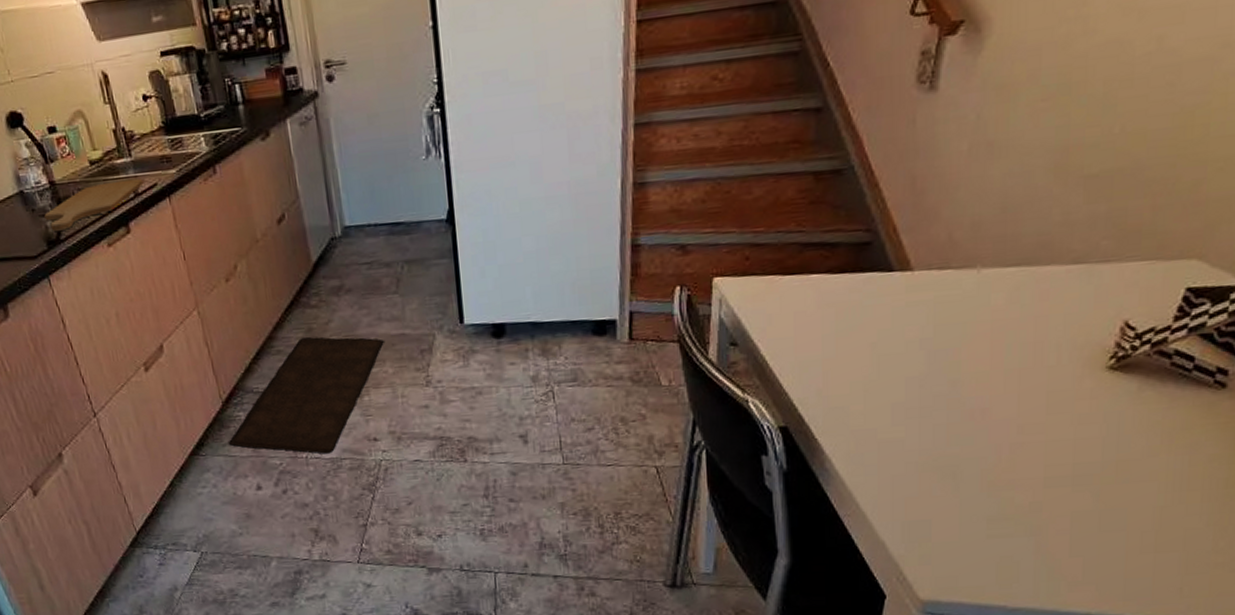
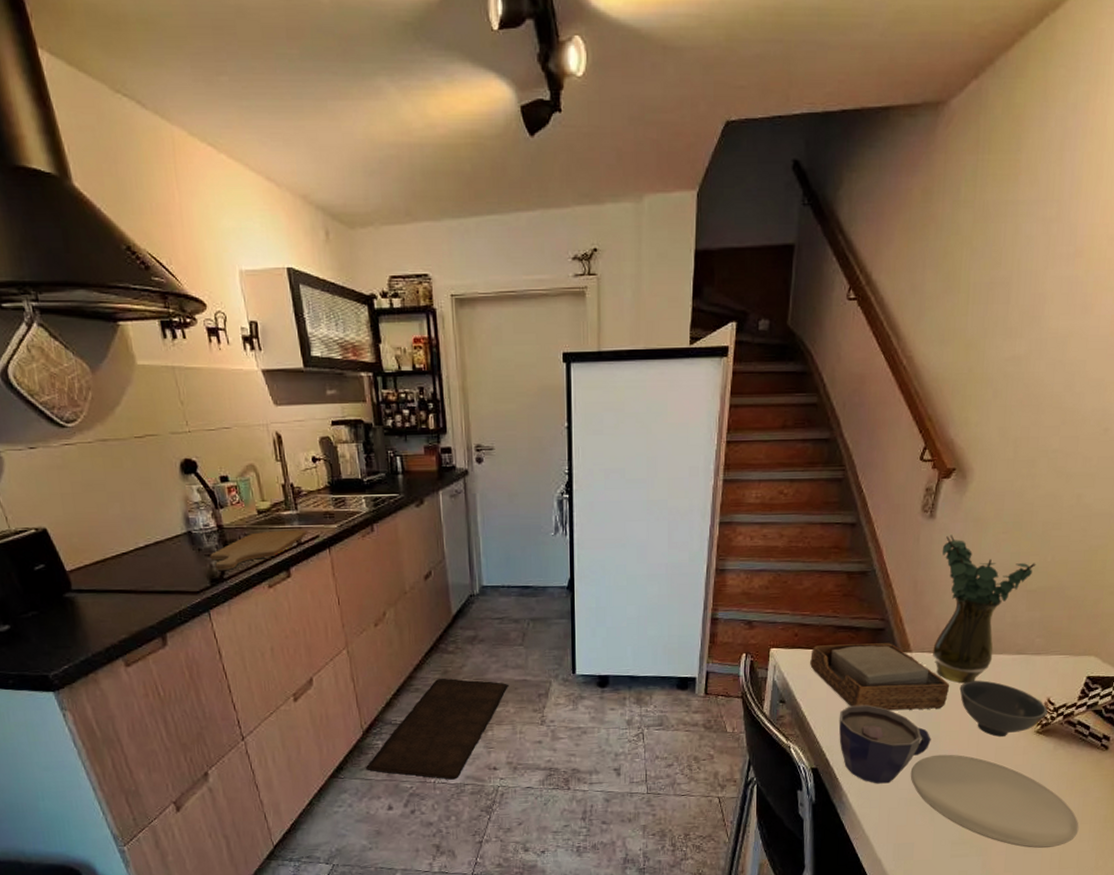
napkin holder: none [769,260,973,349] -> present [810,643,950,711]
cup: none [813,342,949,445] -> present [838,704,931,784]
plate: none [920,402,1184,525] -> present [910,754,1079,848]
vase: none [944,110,1097,308] -> present [933,535,1036,684]
bowl: none [987,302,1125,377] -> present [959,680,1048,737]

